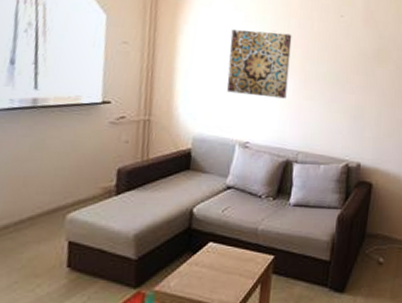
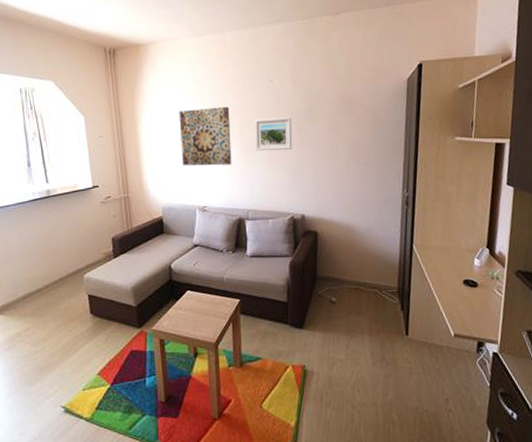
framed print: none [316,53,359,91] -> present [254,117,292,151]

